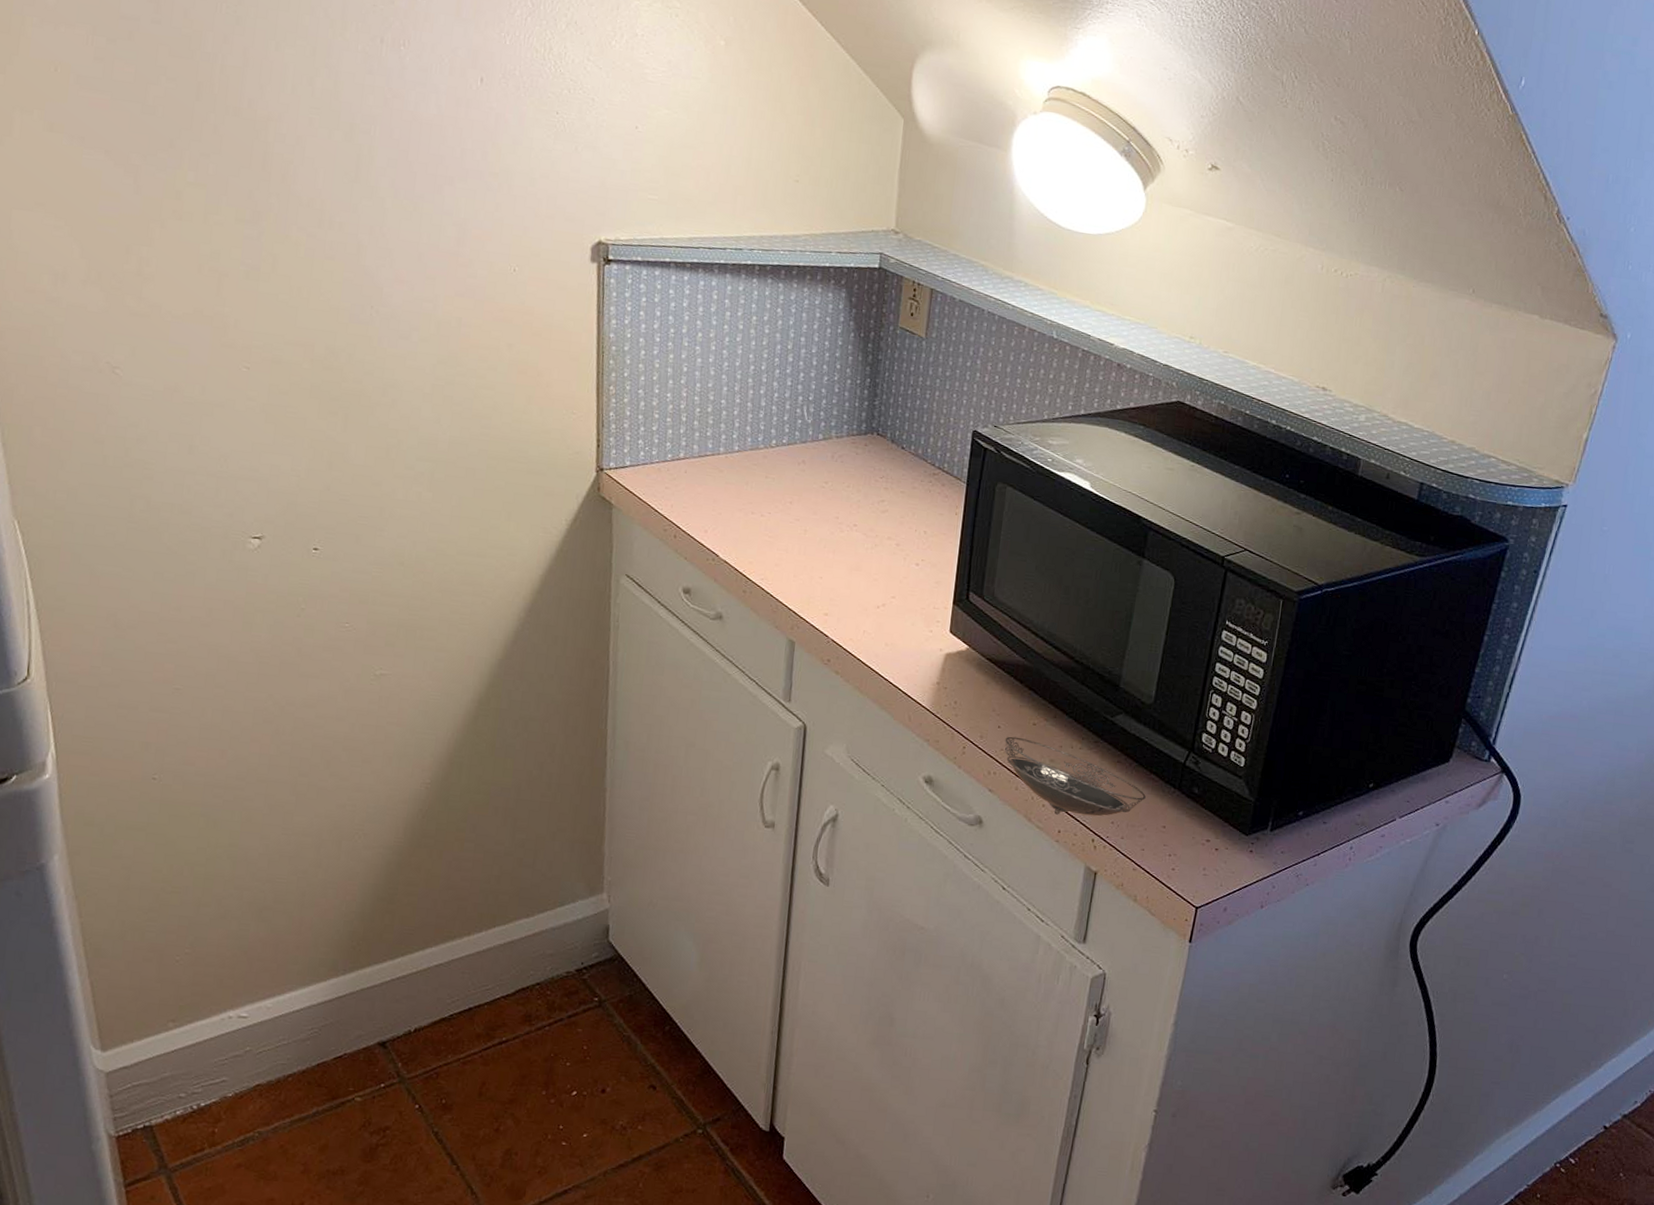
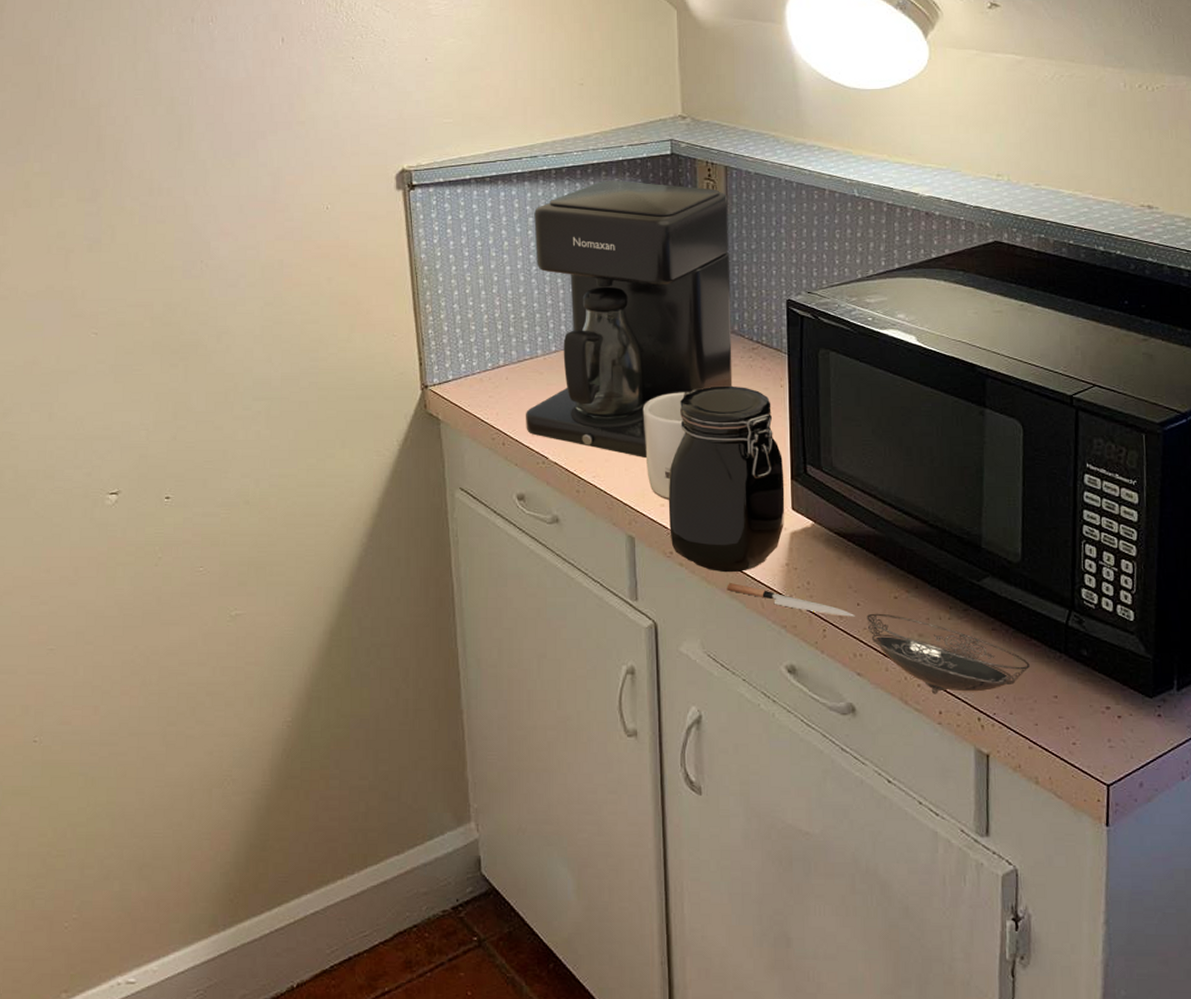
coffee maker: none [699,285,929,568] -> present [526,180,733,459]
mug: none [814,506,868,610] -> present [642,392,691,500]
jar: none [830,505,948,685] -> present [668,385,785,573]
kitchen knife: none [878,695,995,738] -> present [727,583,855,617]

